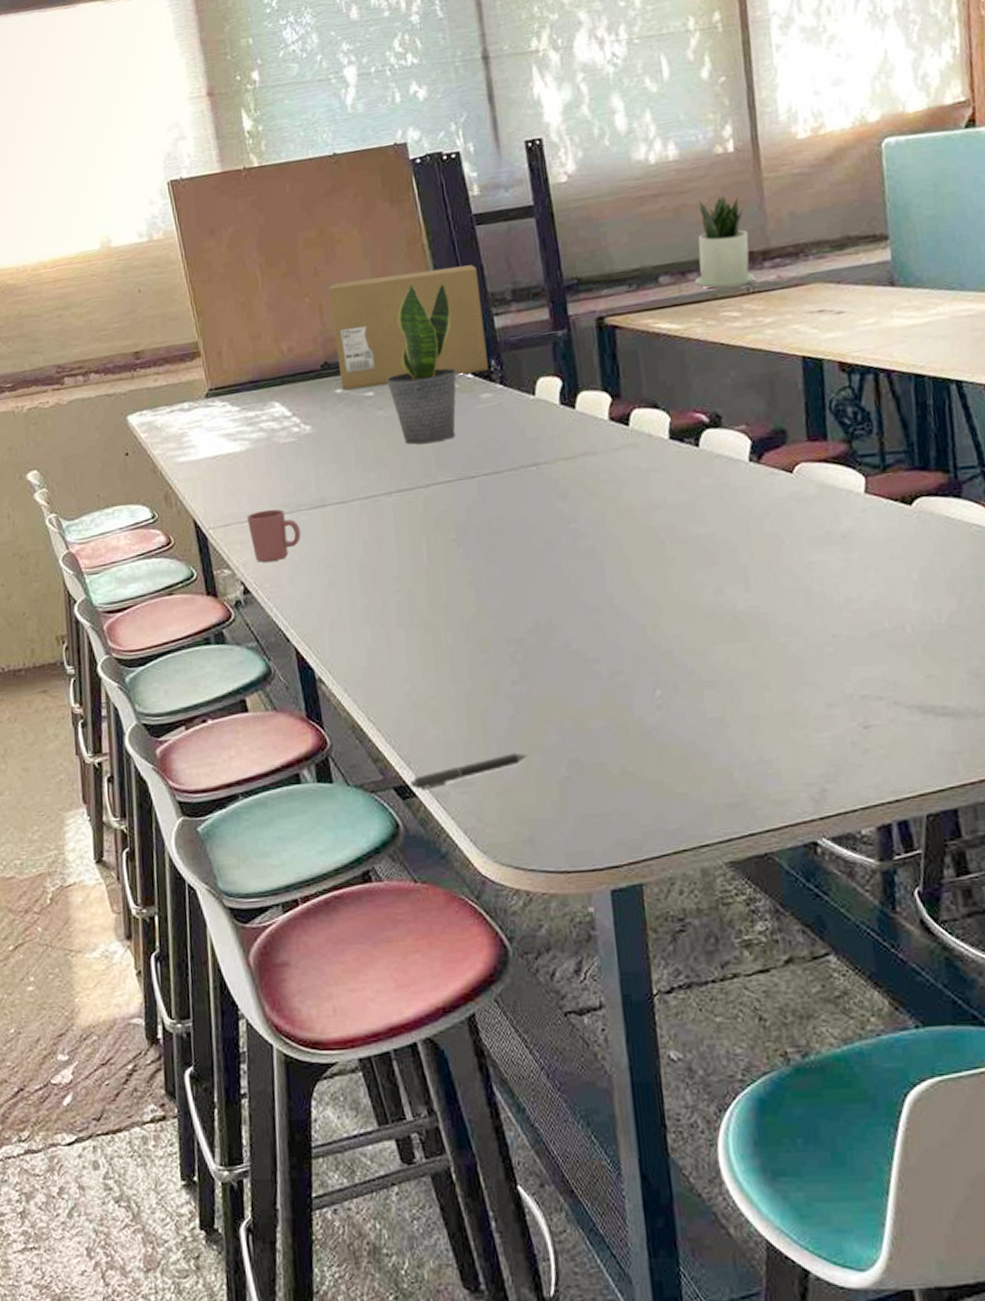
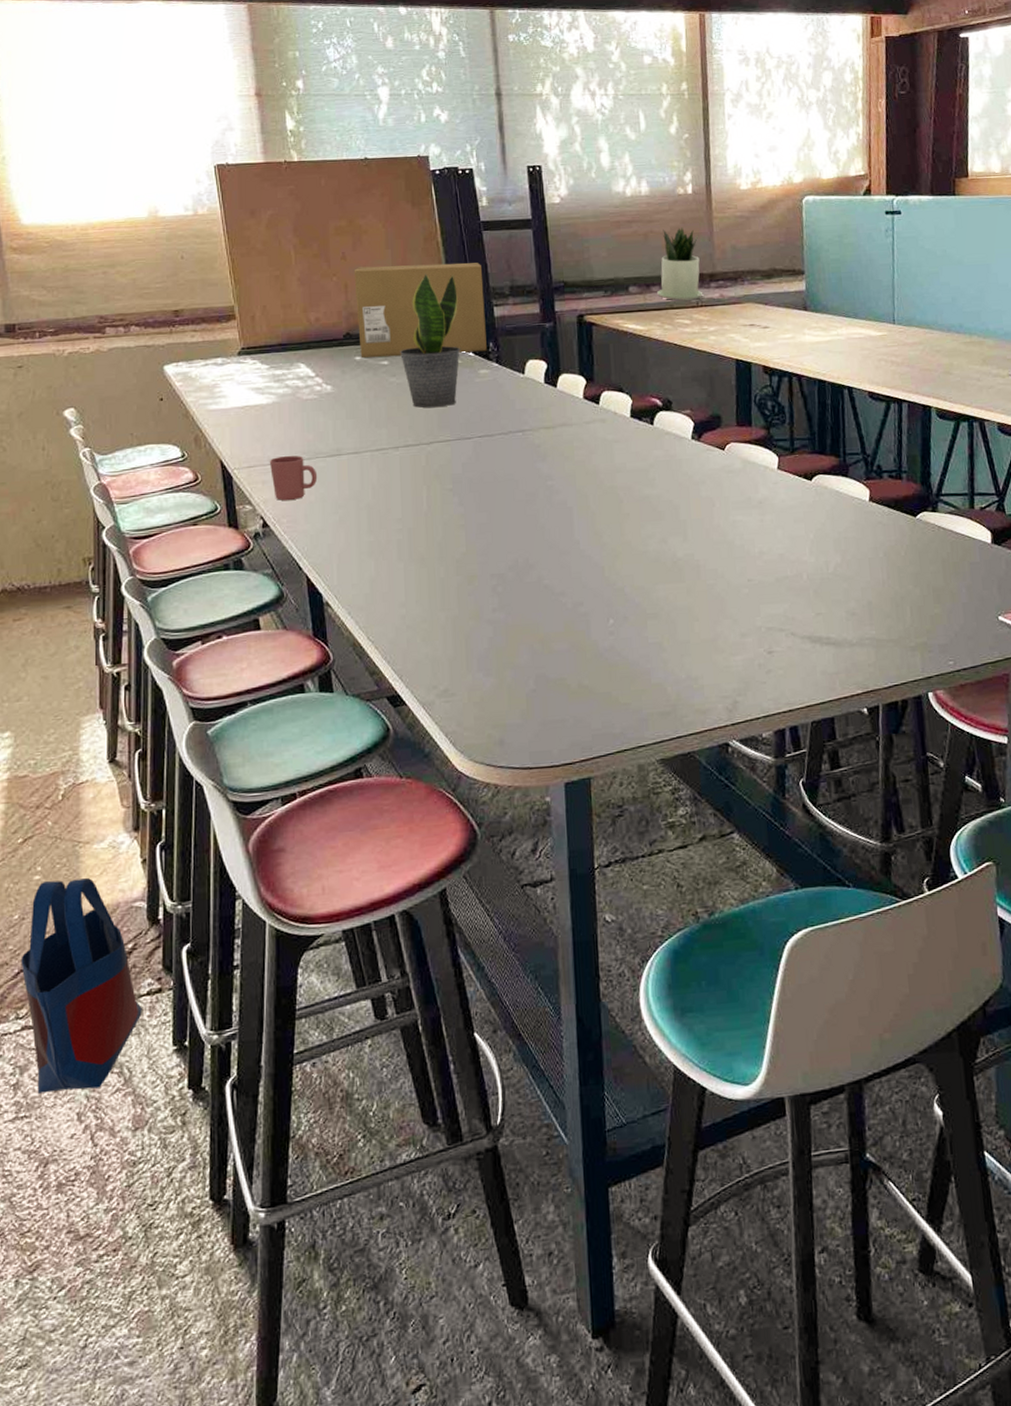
tote bag: none [19,991,147,1224] -> present [21,878,142,1094]
pen: present [411,752,528,791] -> none [402,668,502,700]

